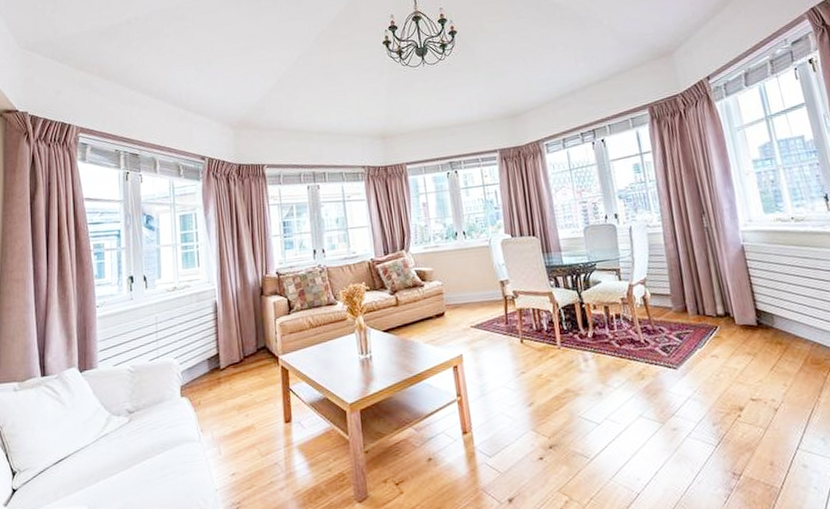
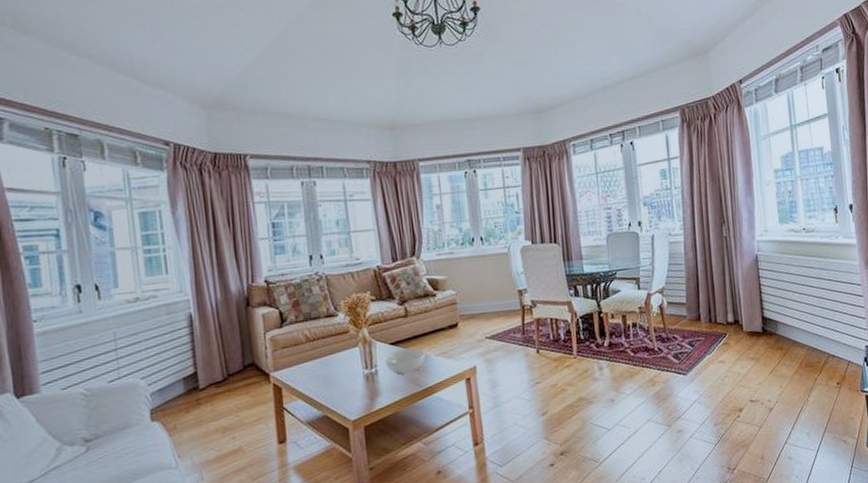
bowl: none [378,335,416,362] -> present [385,348,426,376]

